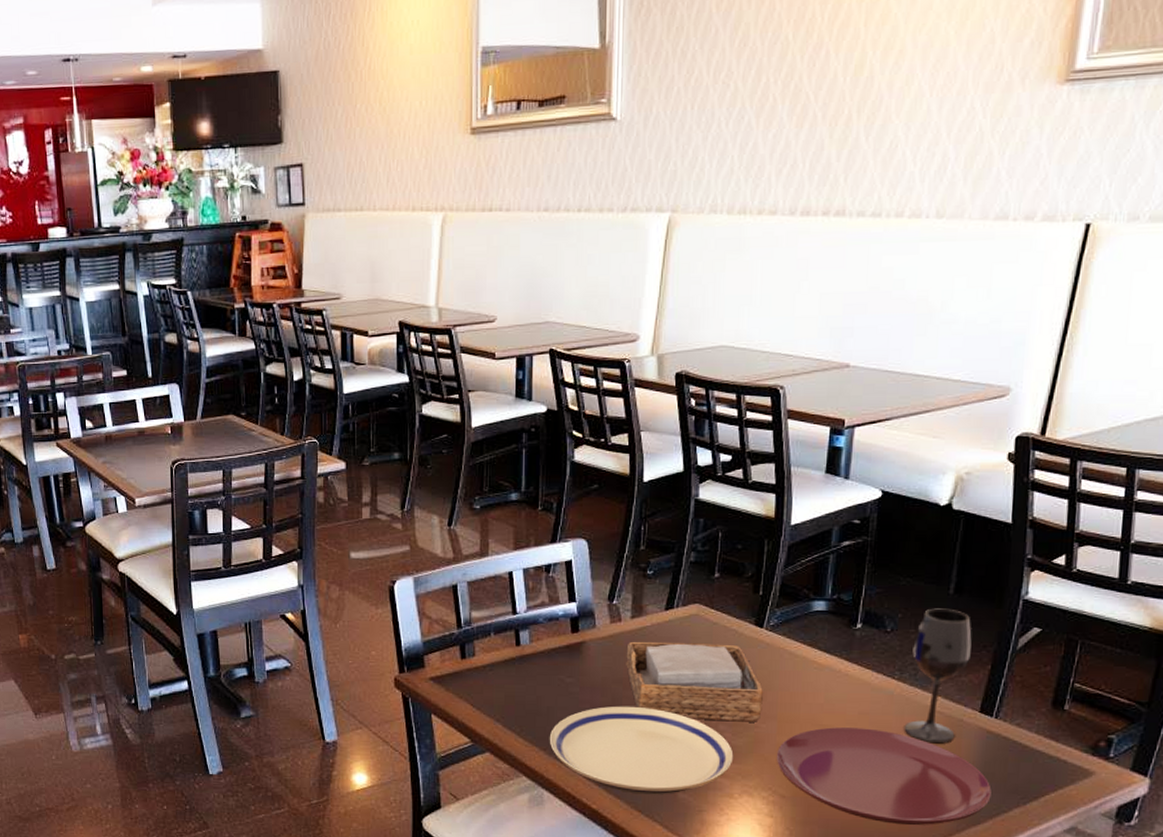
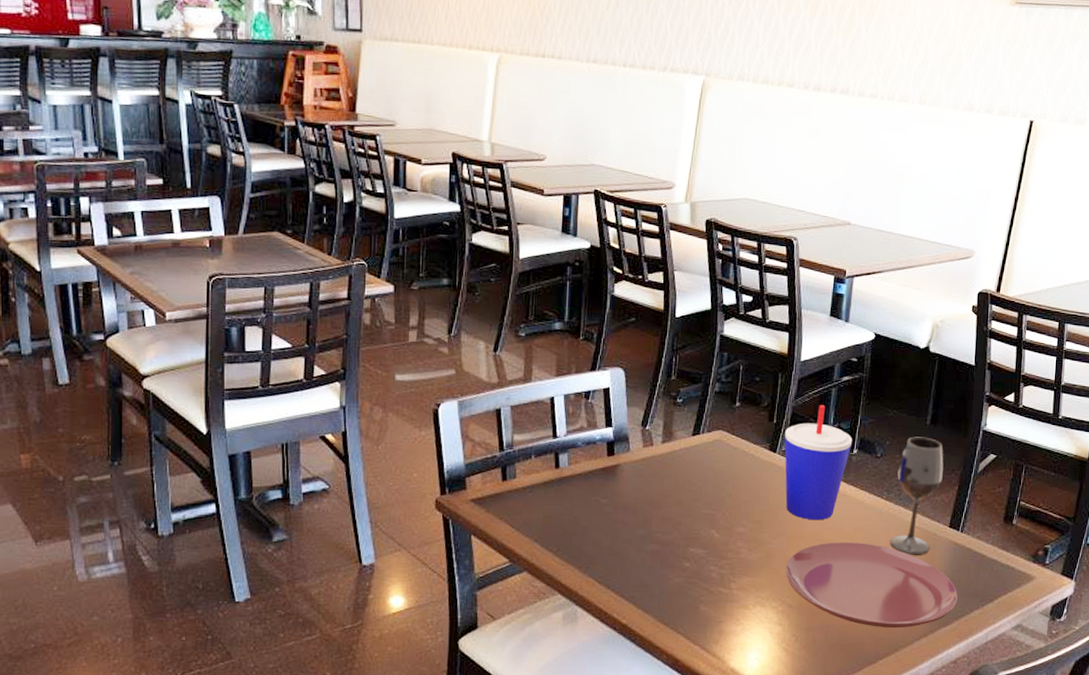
plate: present [549,706,734,795] -> none [584,525,749,608]
napkin holder: present [626,641,763,722] -> none [656,464,775,539]
beverage cup: none [772,574,856,703] -> present [784,405,853,520]

